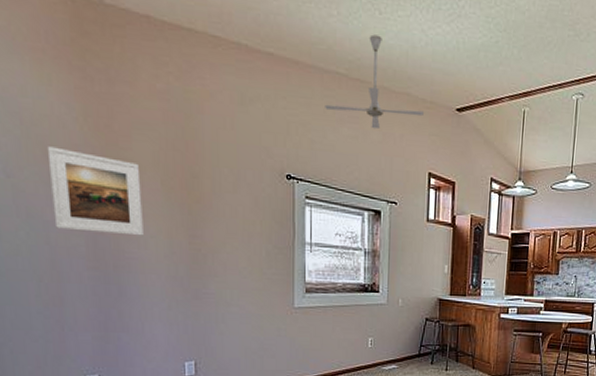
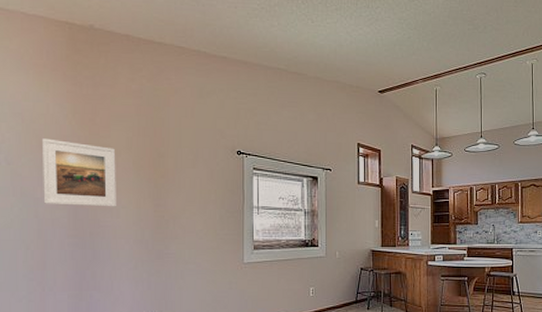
ceiling fan: present [325,34,424,130] -> none [269,38,351,111]

